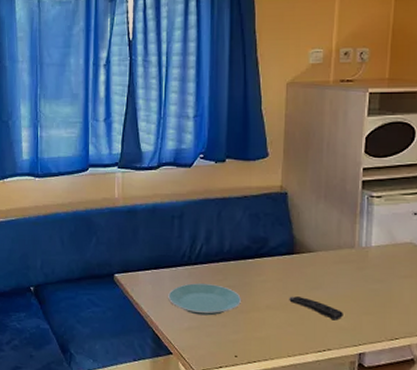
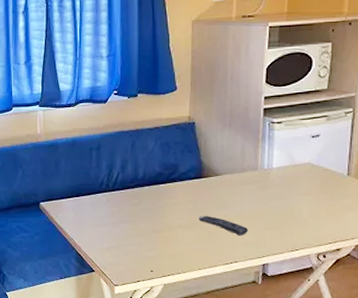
plate: present [168,283,242,316] -> none [89,208,156,236]

